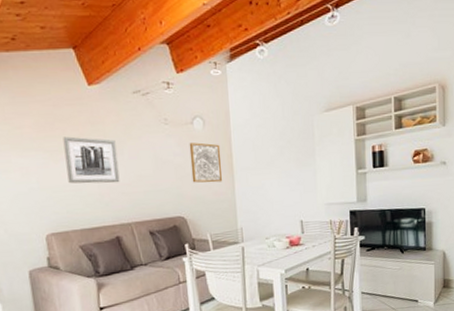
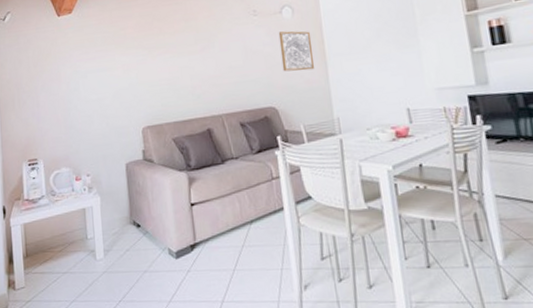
wall art: present [63,136,120,184] -> none [160,33,211,78]

